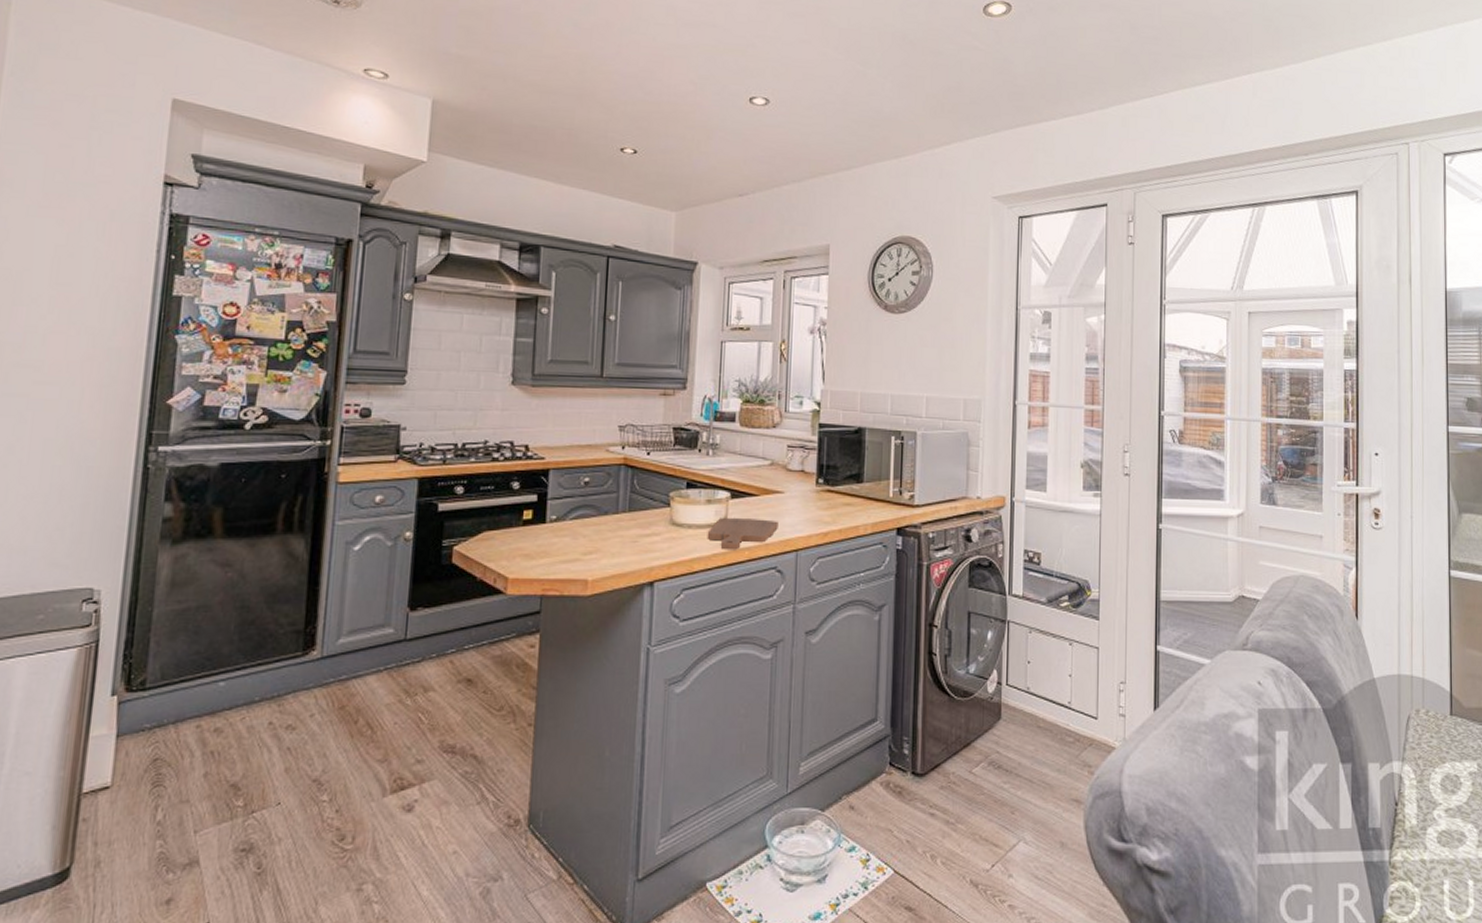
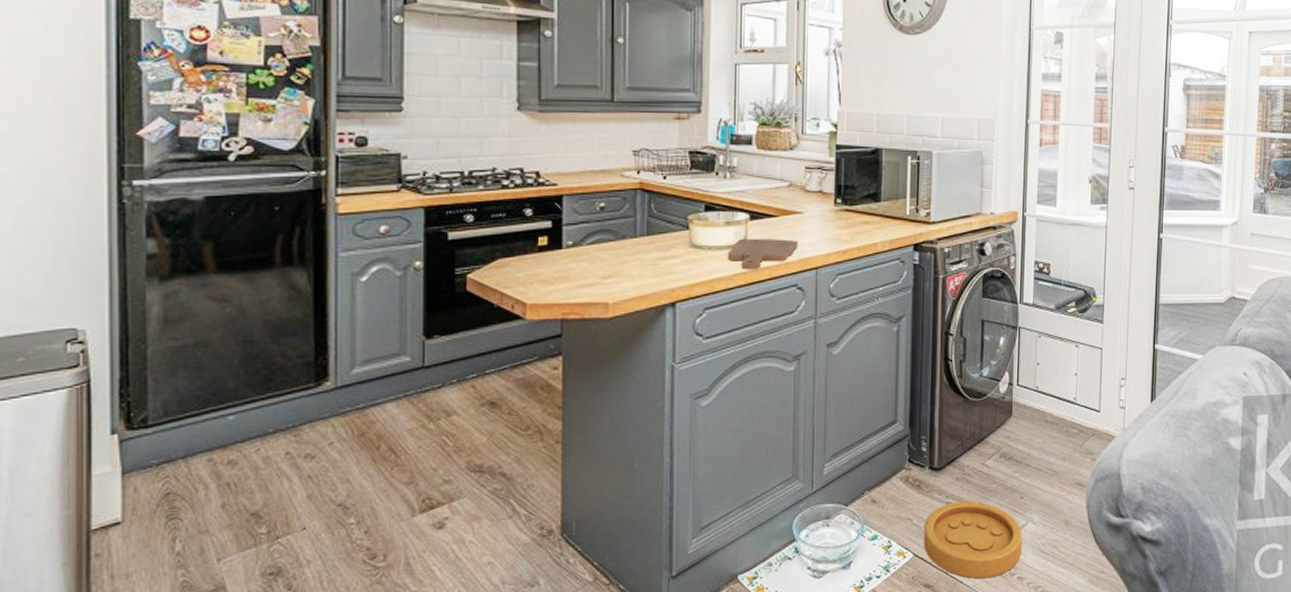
pet bowl: none [905,813,1014,904] -> present [924,500,1023,579]

